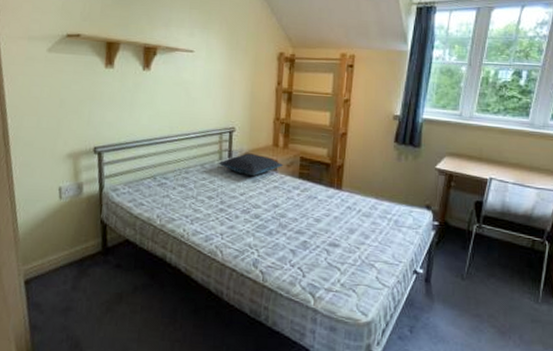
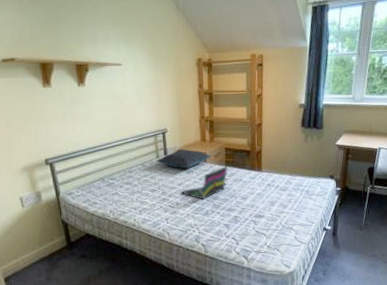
laptop: none [243,177,301,216] -> present [182,165,228,200]

